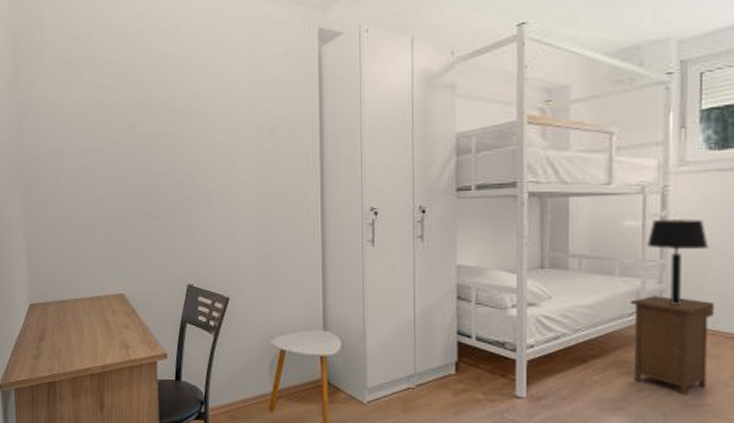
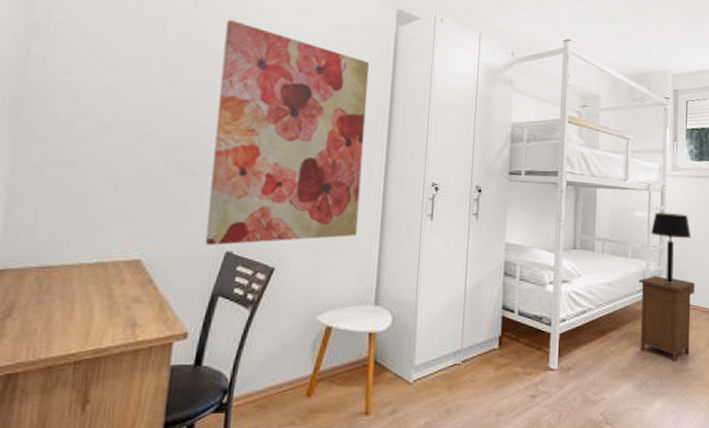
wall art: none [162,70,299,279] -> present [204,19,370,246]

